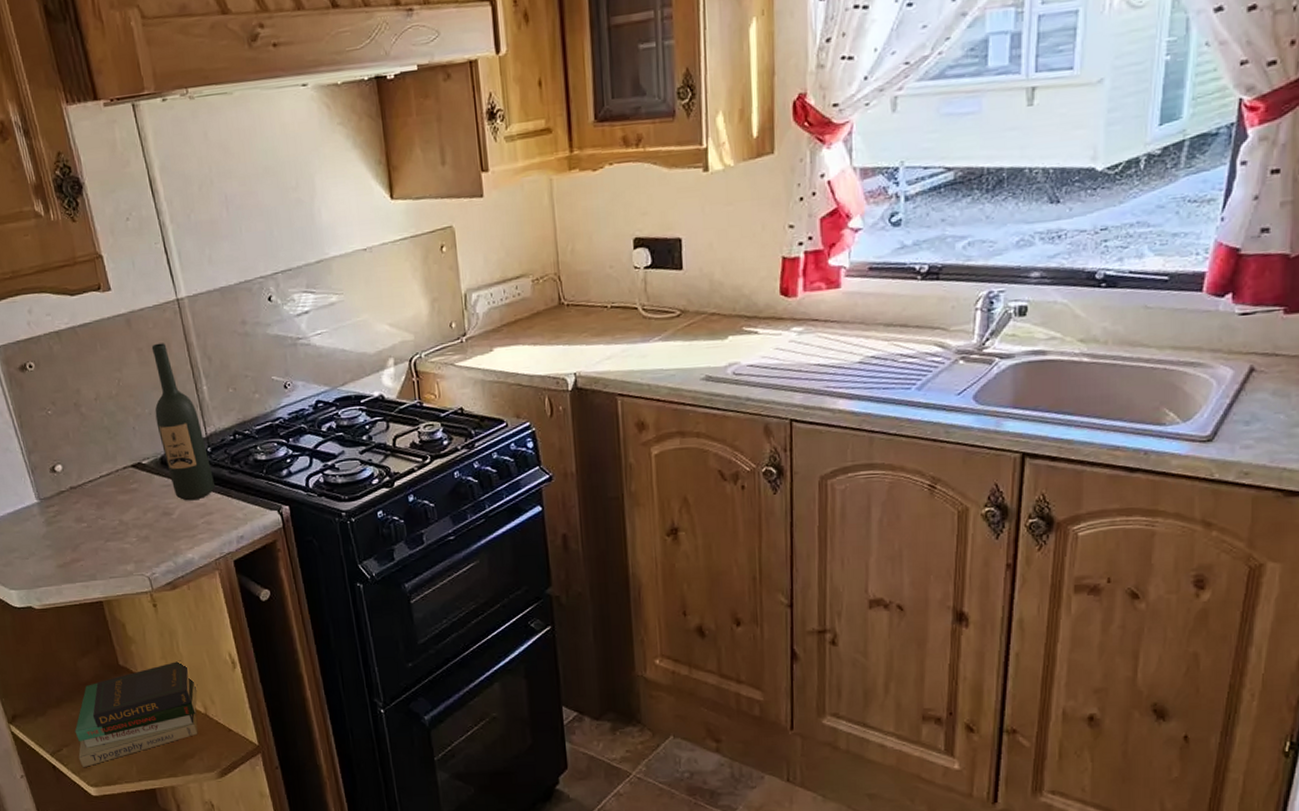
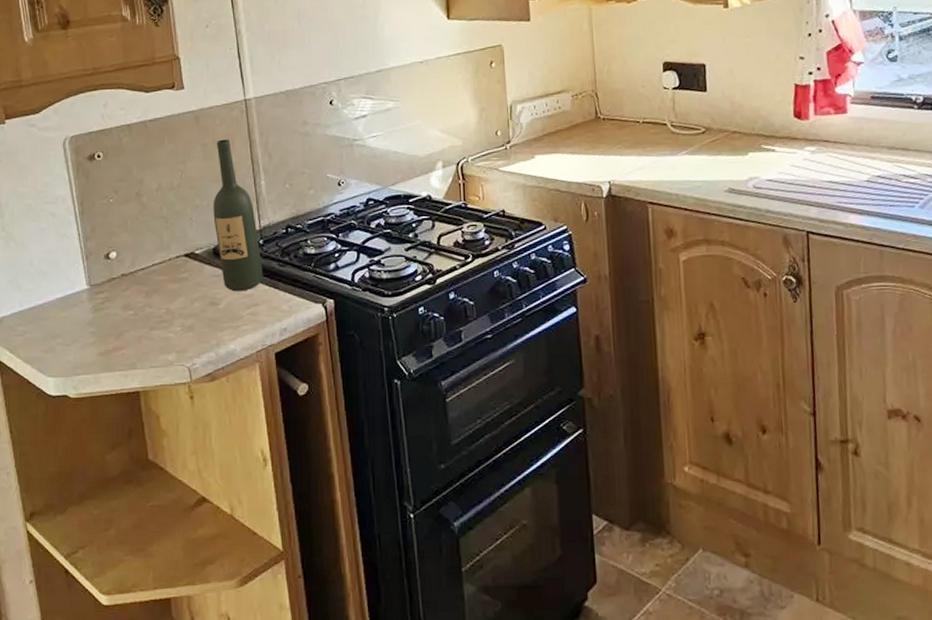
books: present [74,660,198,768] -> none [93,456,227,573]

